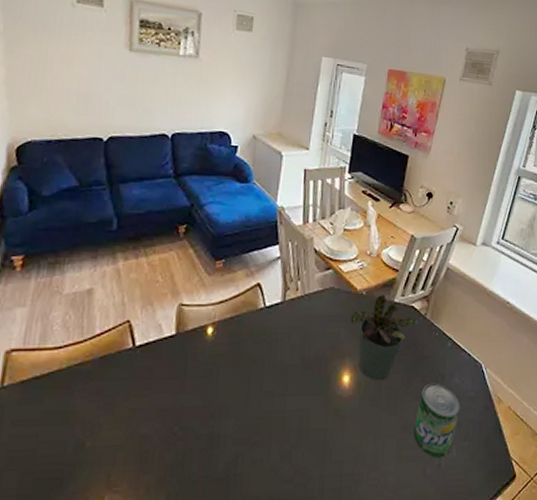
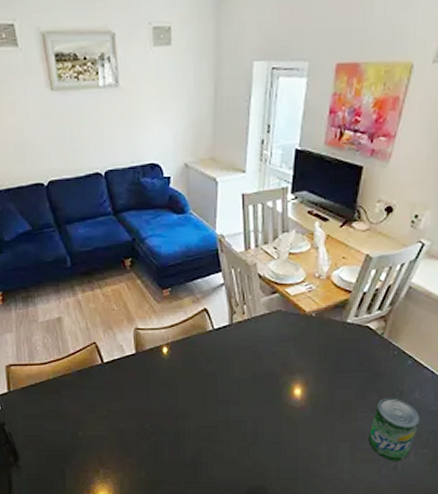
potted plant: present [350,295,418,381] -> none [300,316,374,394]

